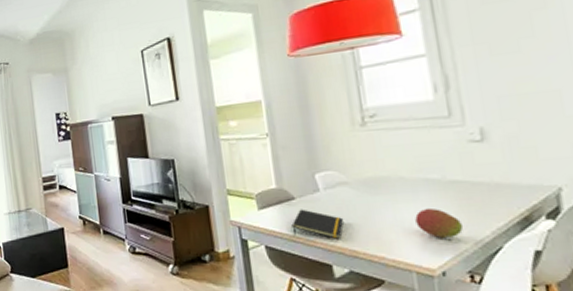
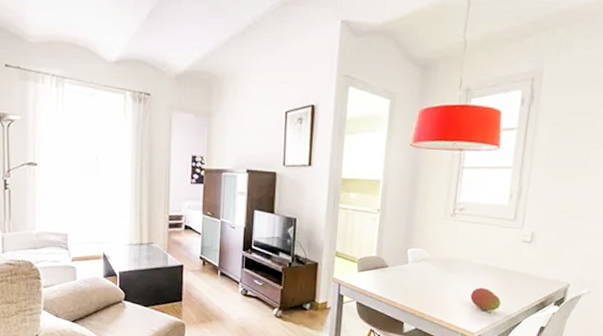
notepad: present [291,209,344,239] -> none [380,276,421,303]

